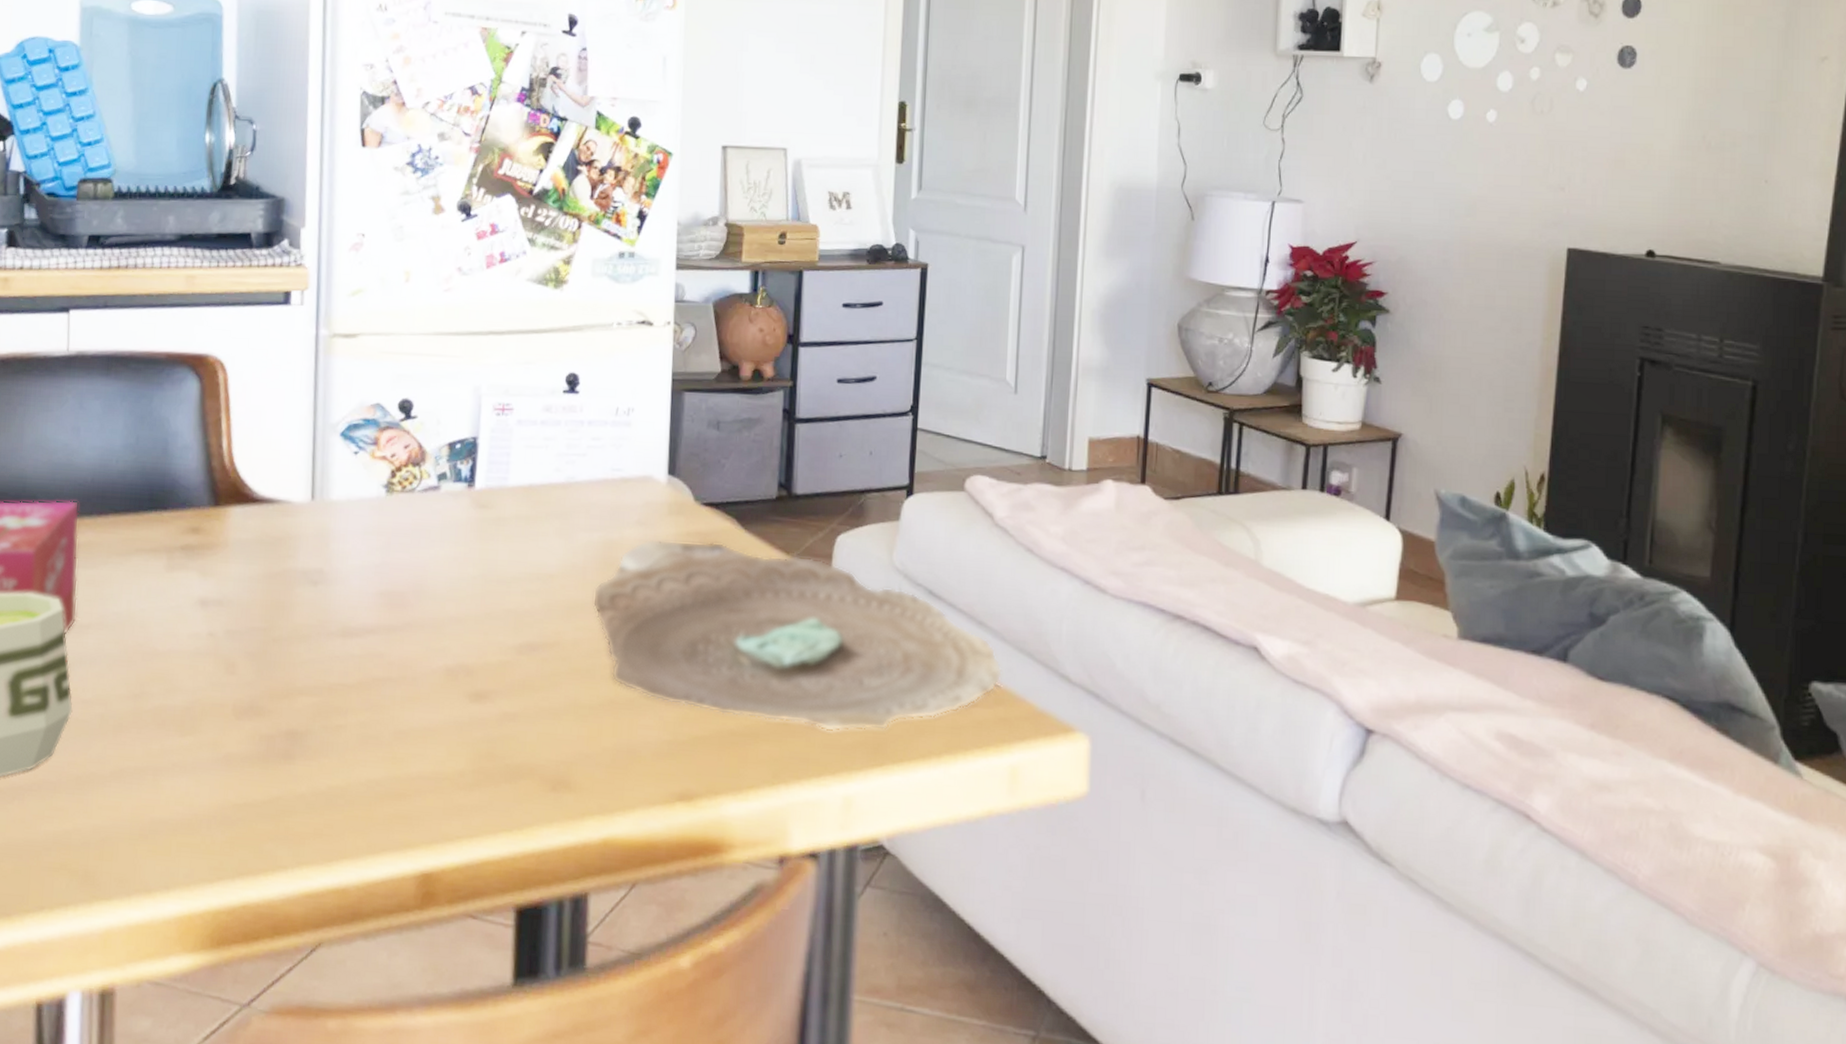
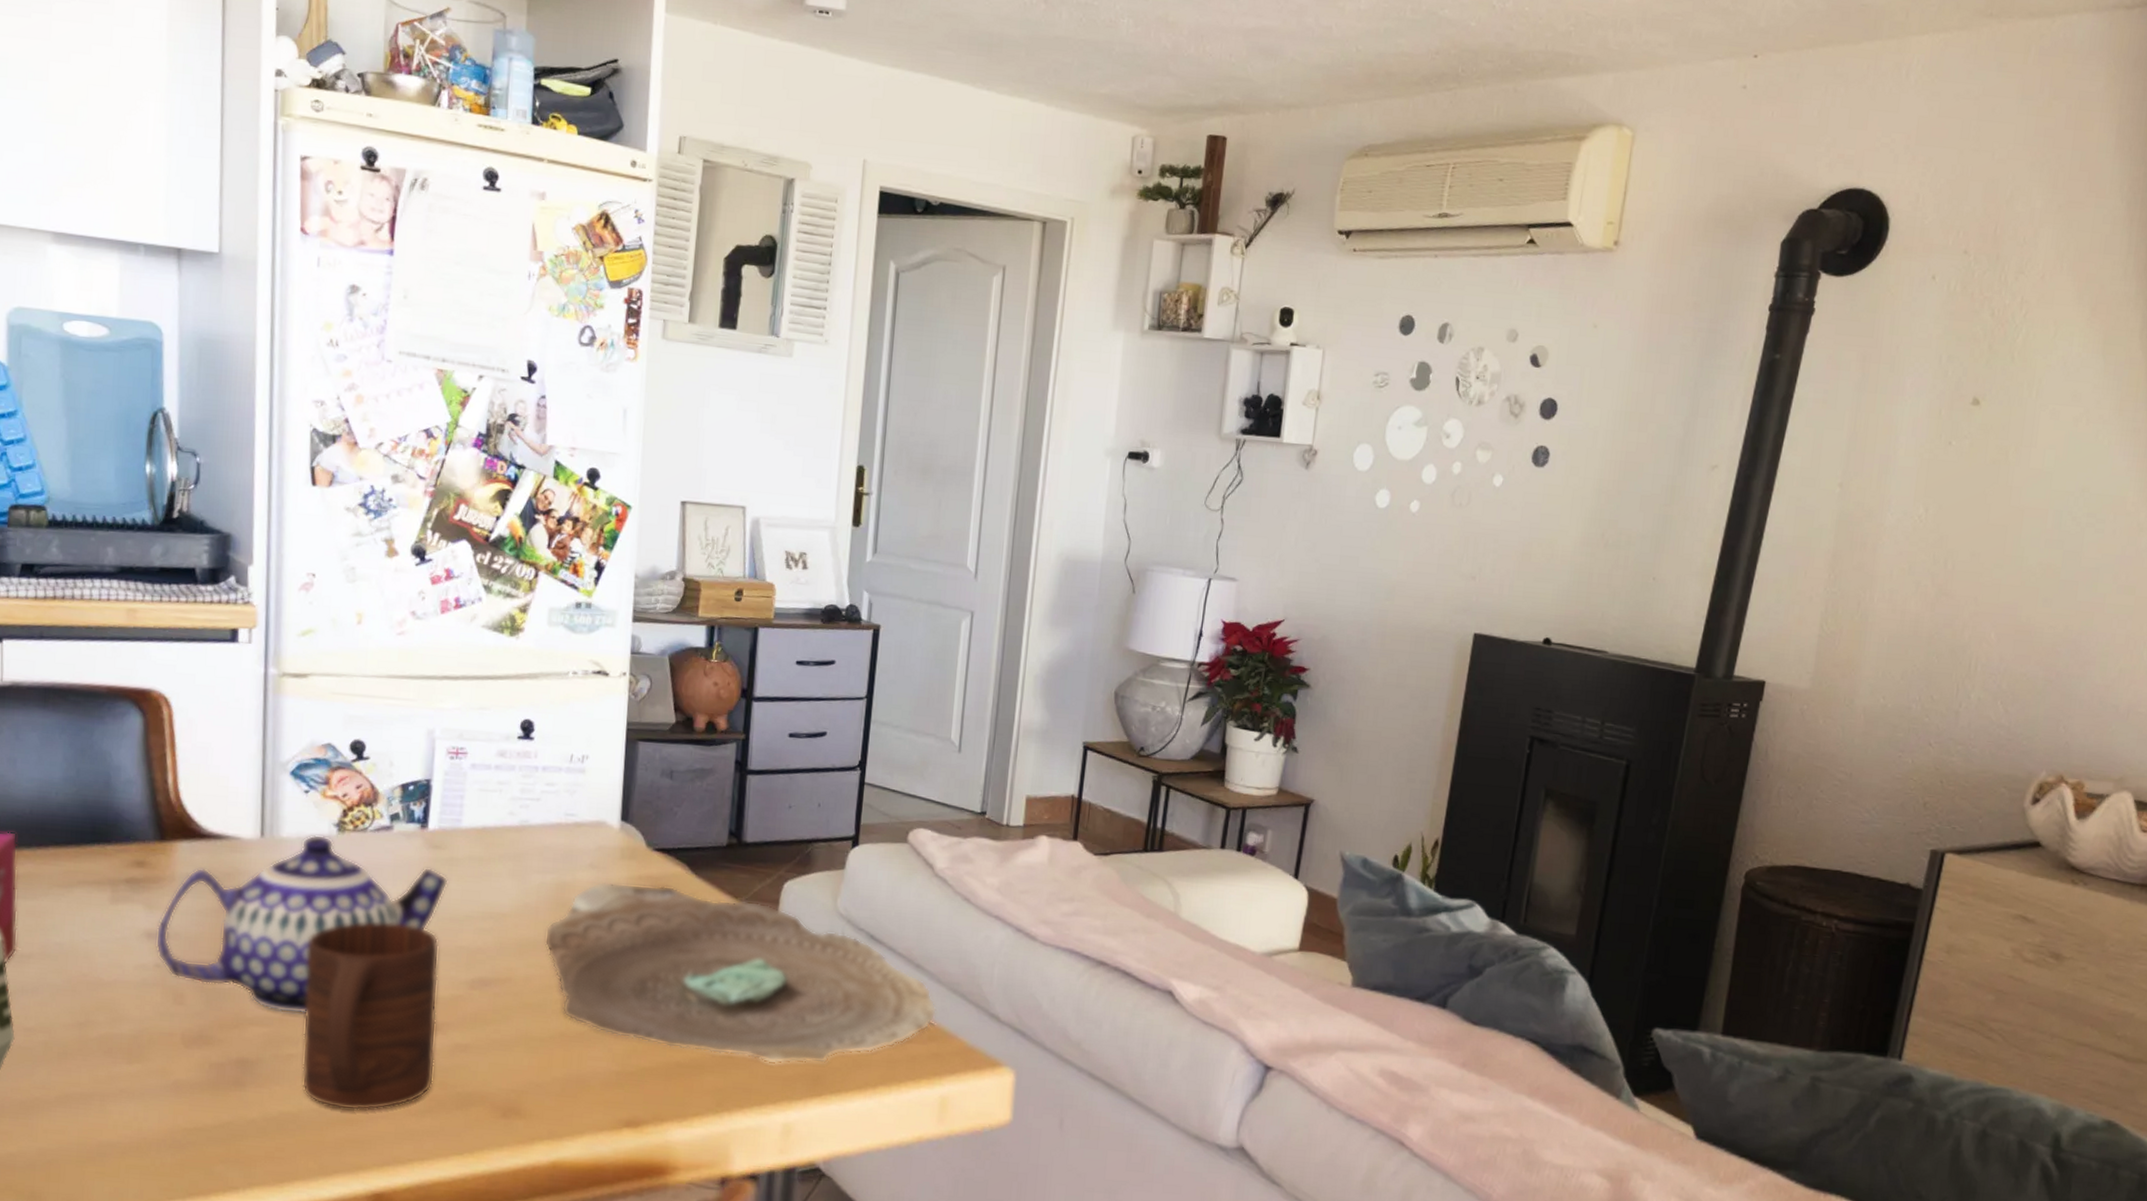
teapot: none [208,496,495,683] -> present [155,834,448,1014]
cup: none [350,586,487,785] -> present [301,922,440,1111]

